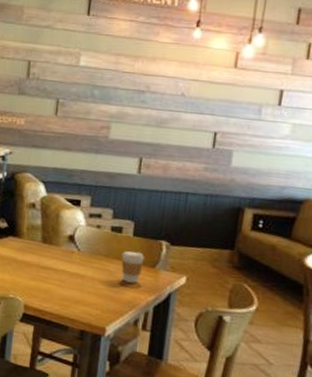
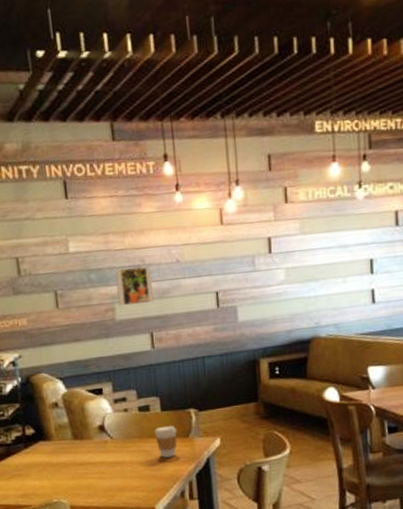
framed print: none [115,90,155,130] -> present [115,266,154,307]

